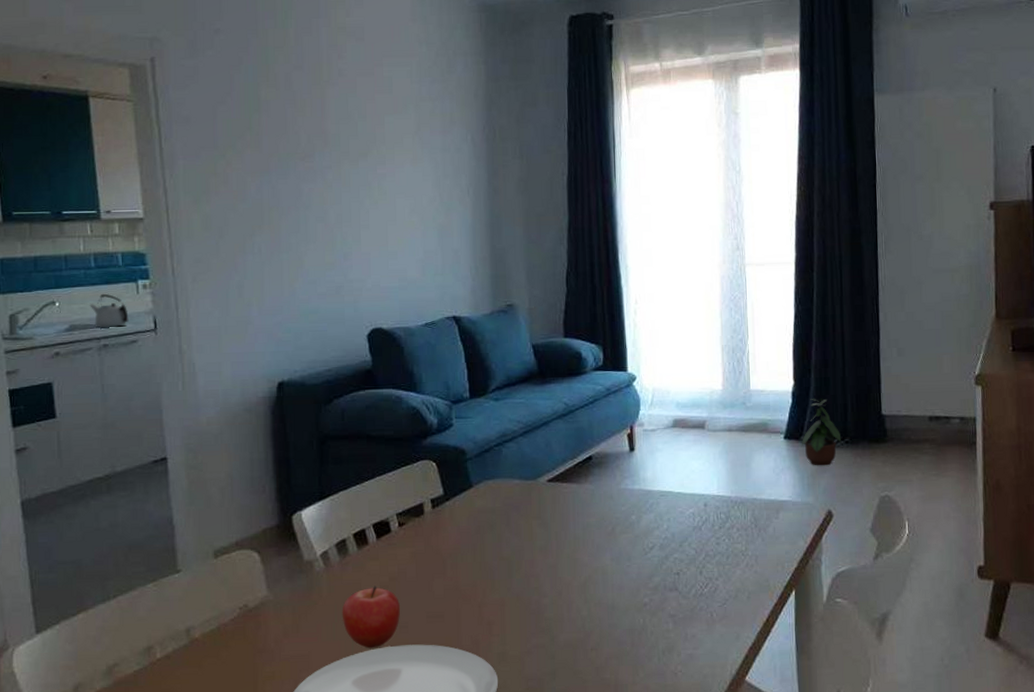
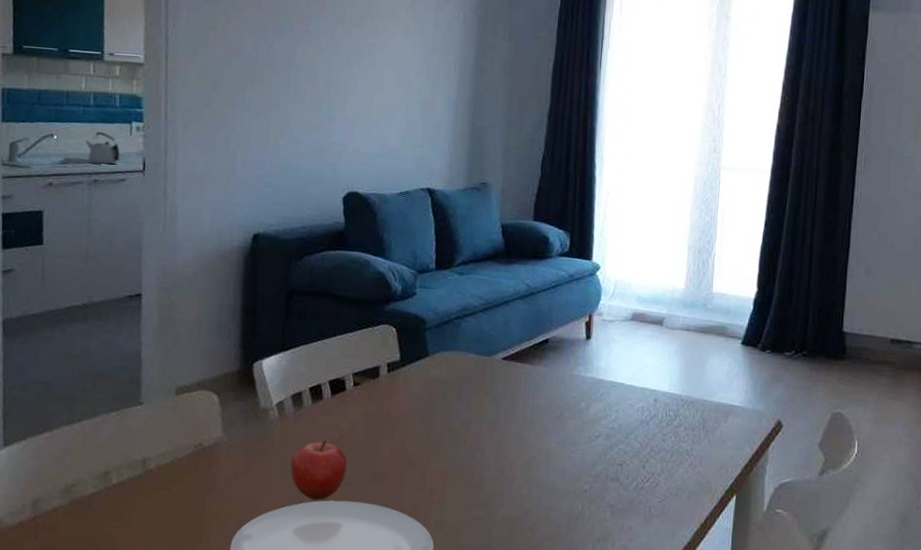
potted plant: present [801,396,842,466] -> none [757,306,800,376]

